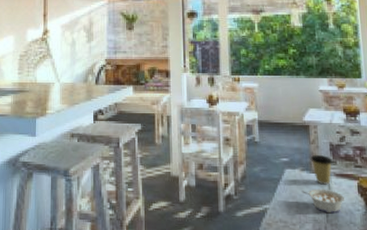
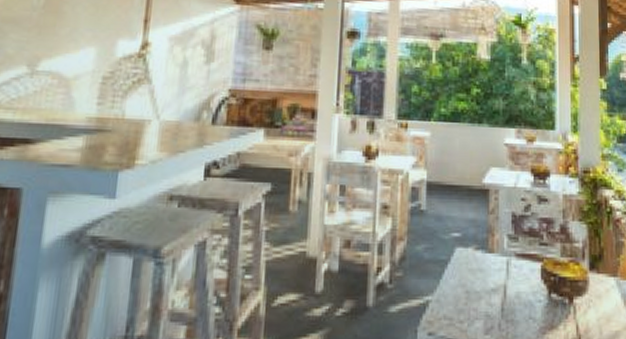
legume: present [302,188,345,214] -> none [474,273,526,306]
coffee cup: present [310,154,333,185] -> none [487,228,514,268]

